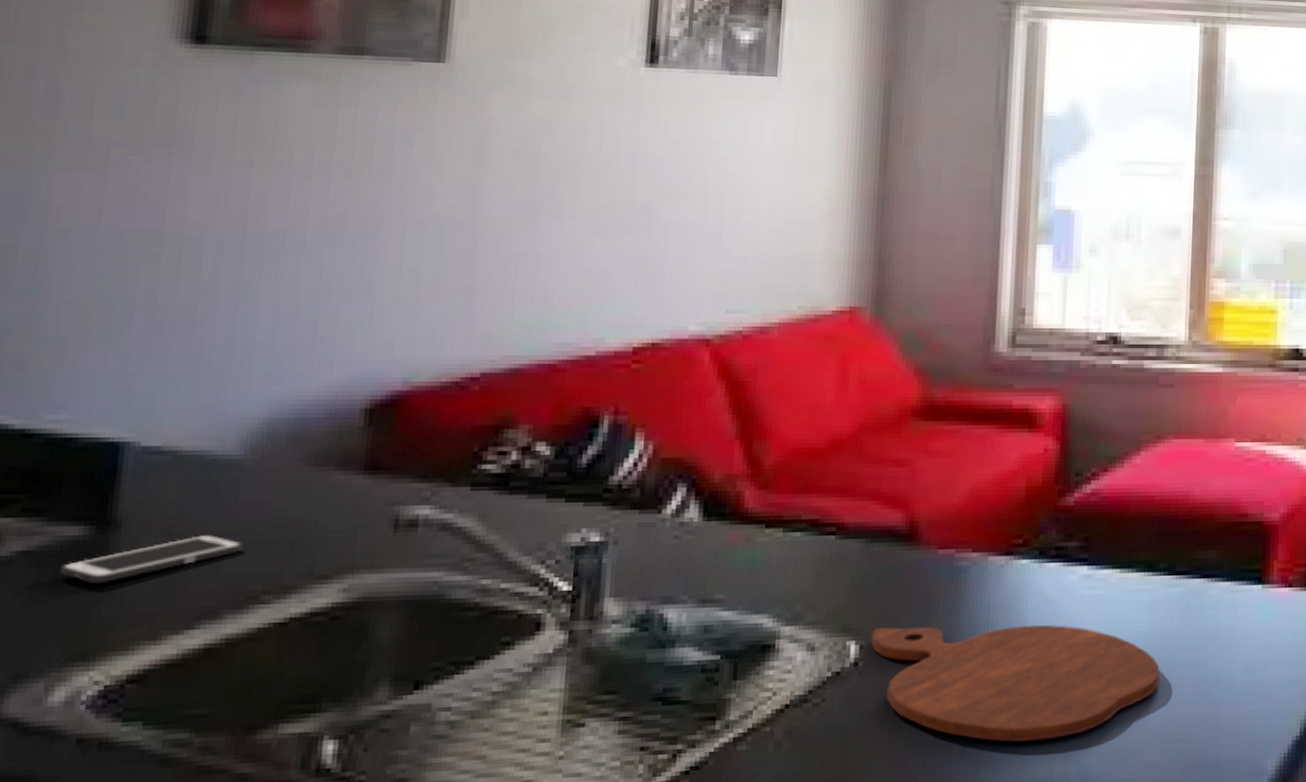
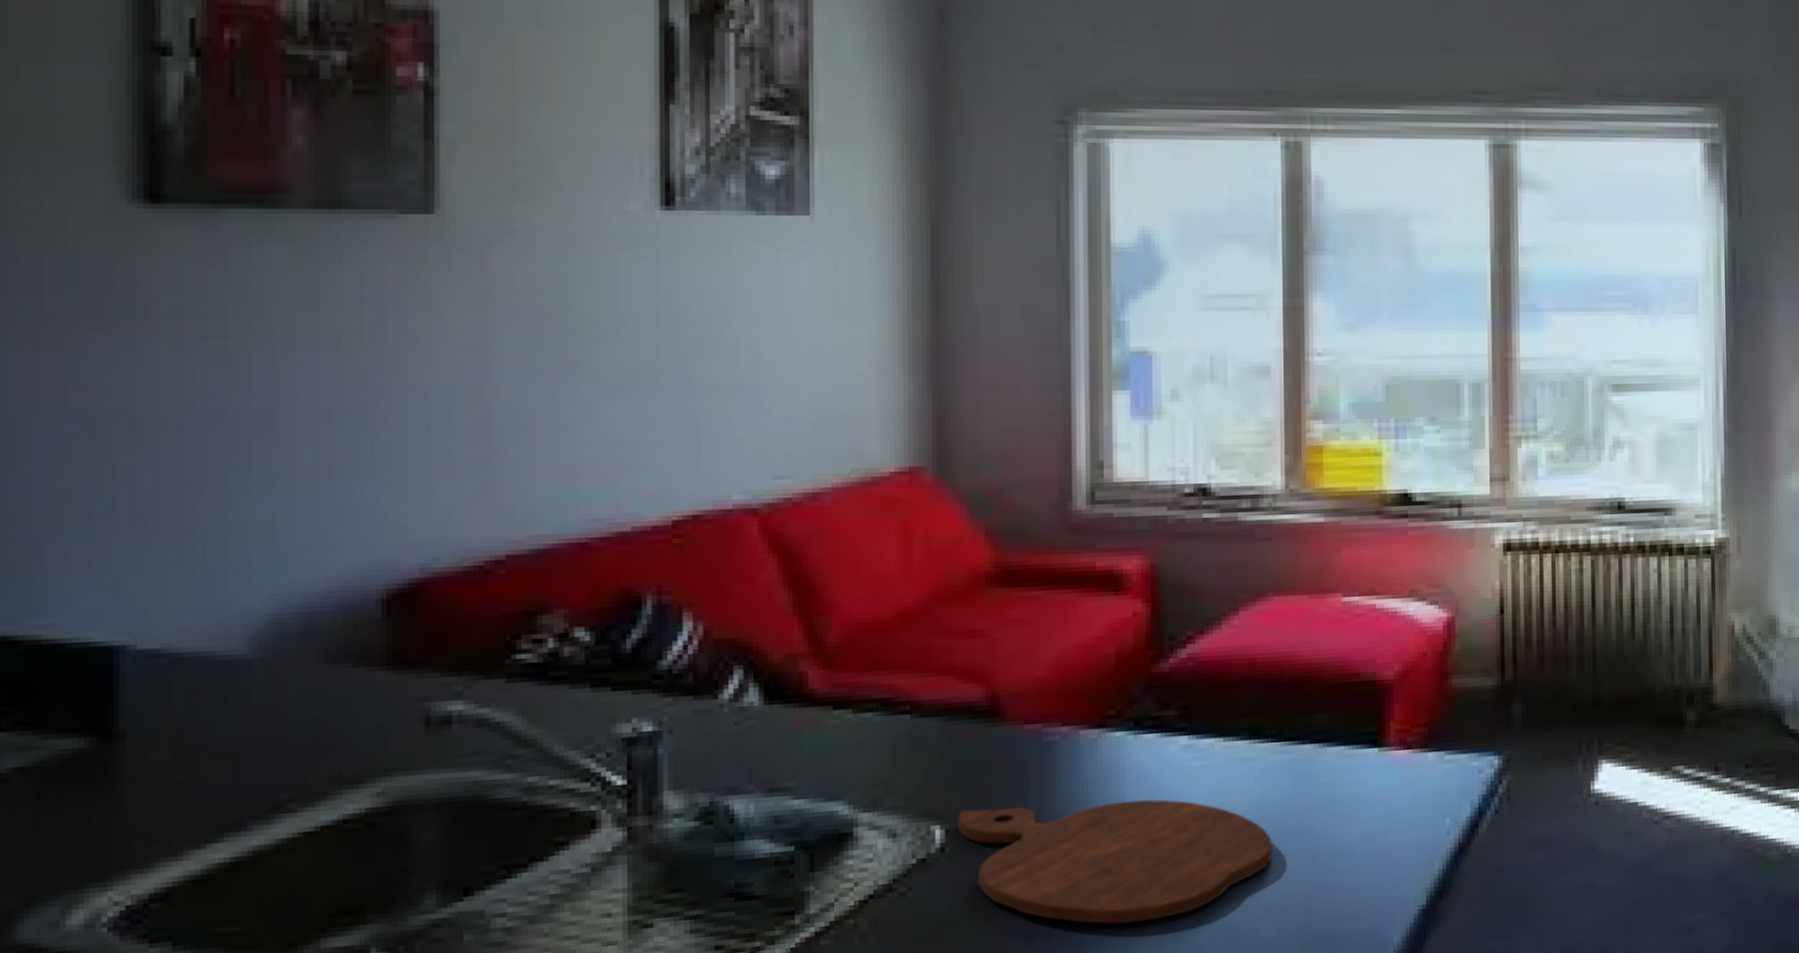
cell phone: present [60,535,244,584] -> none [64,741,263,799]

